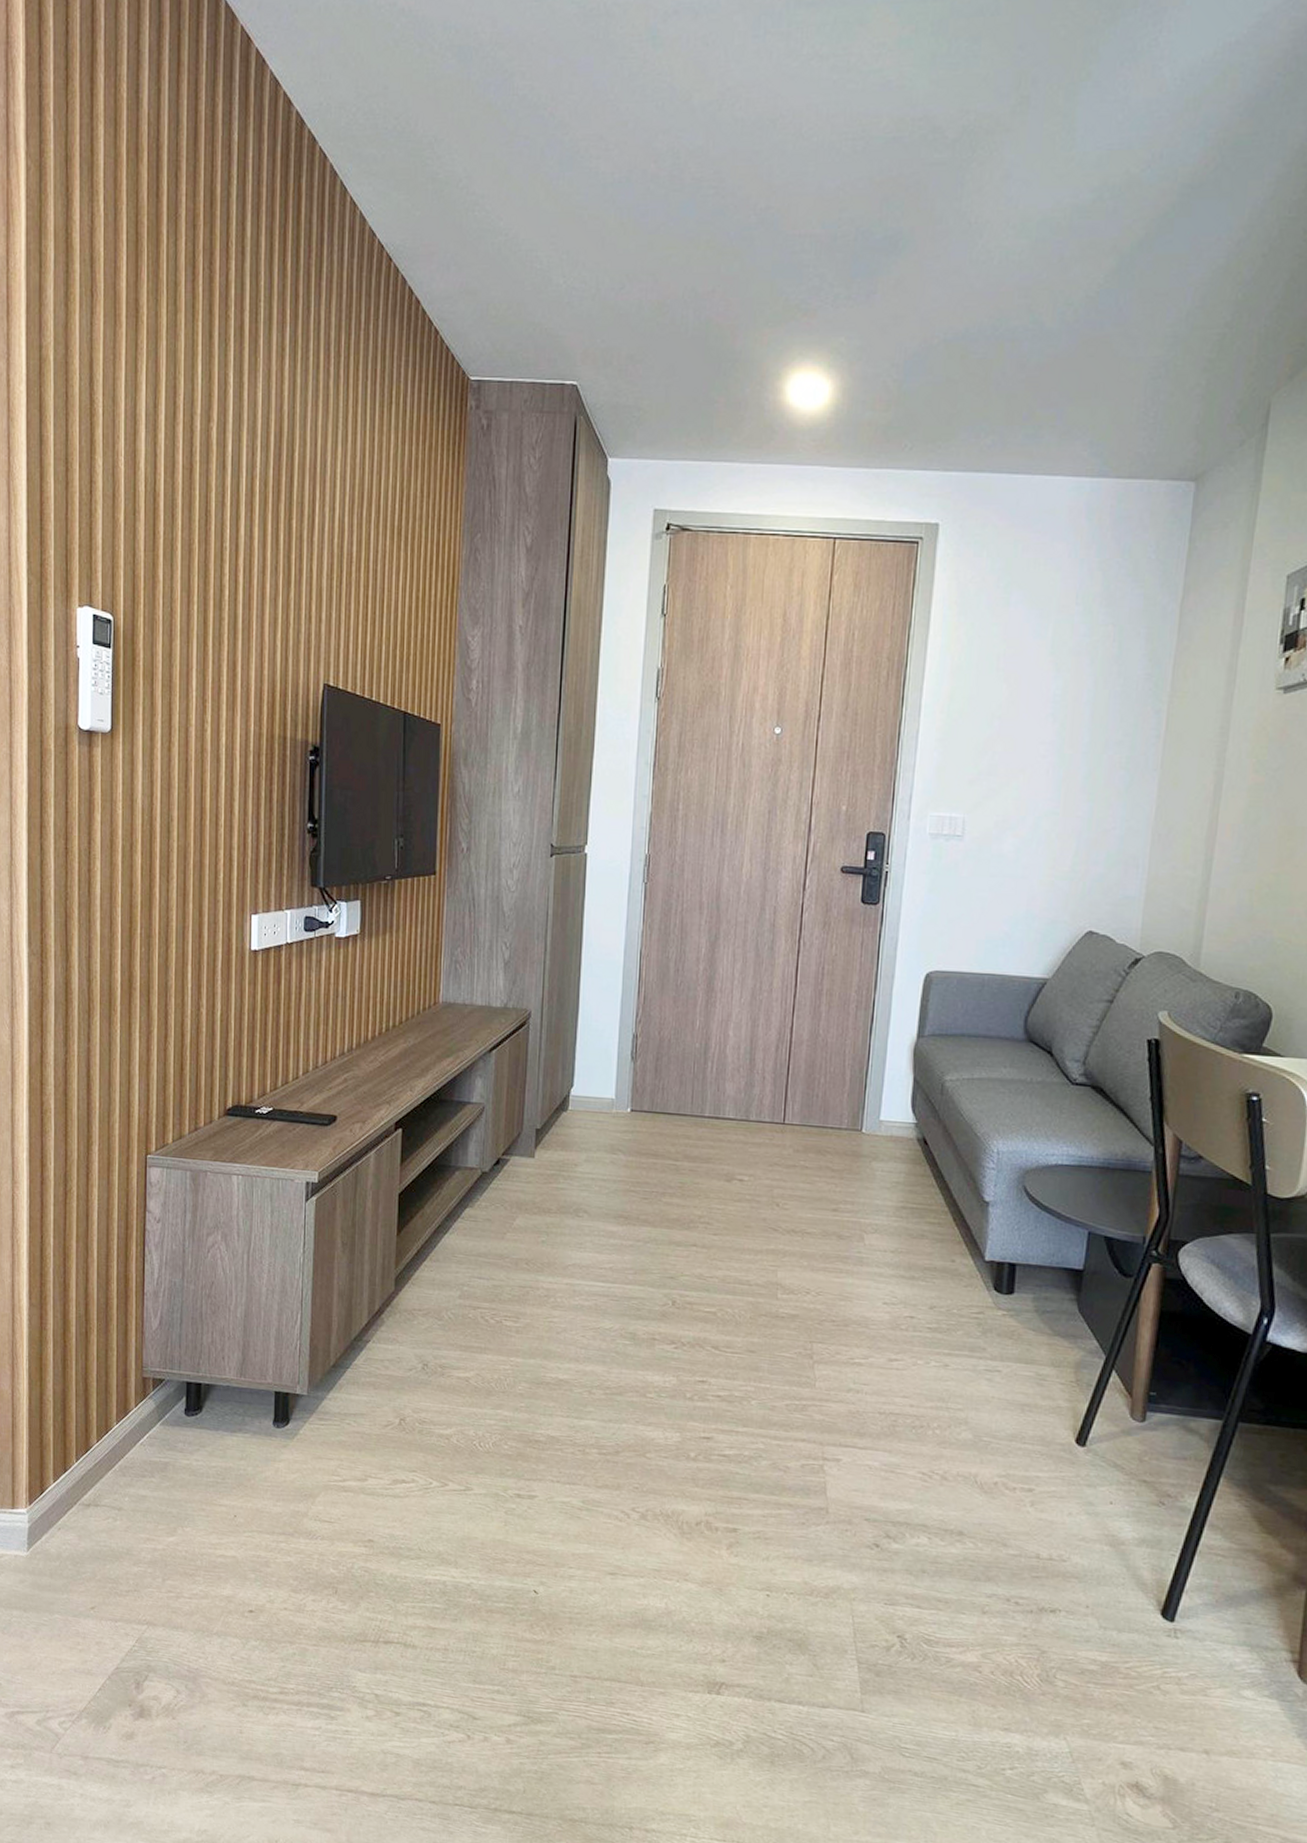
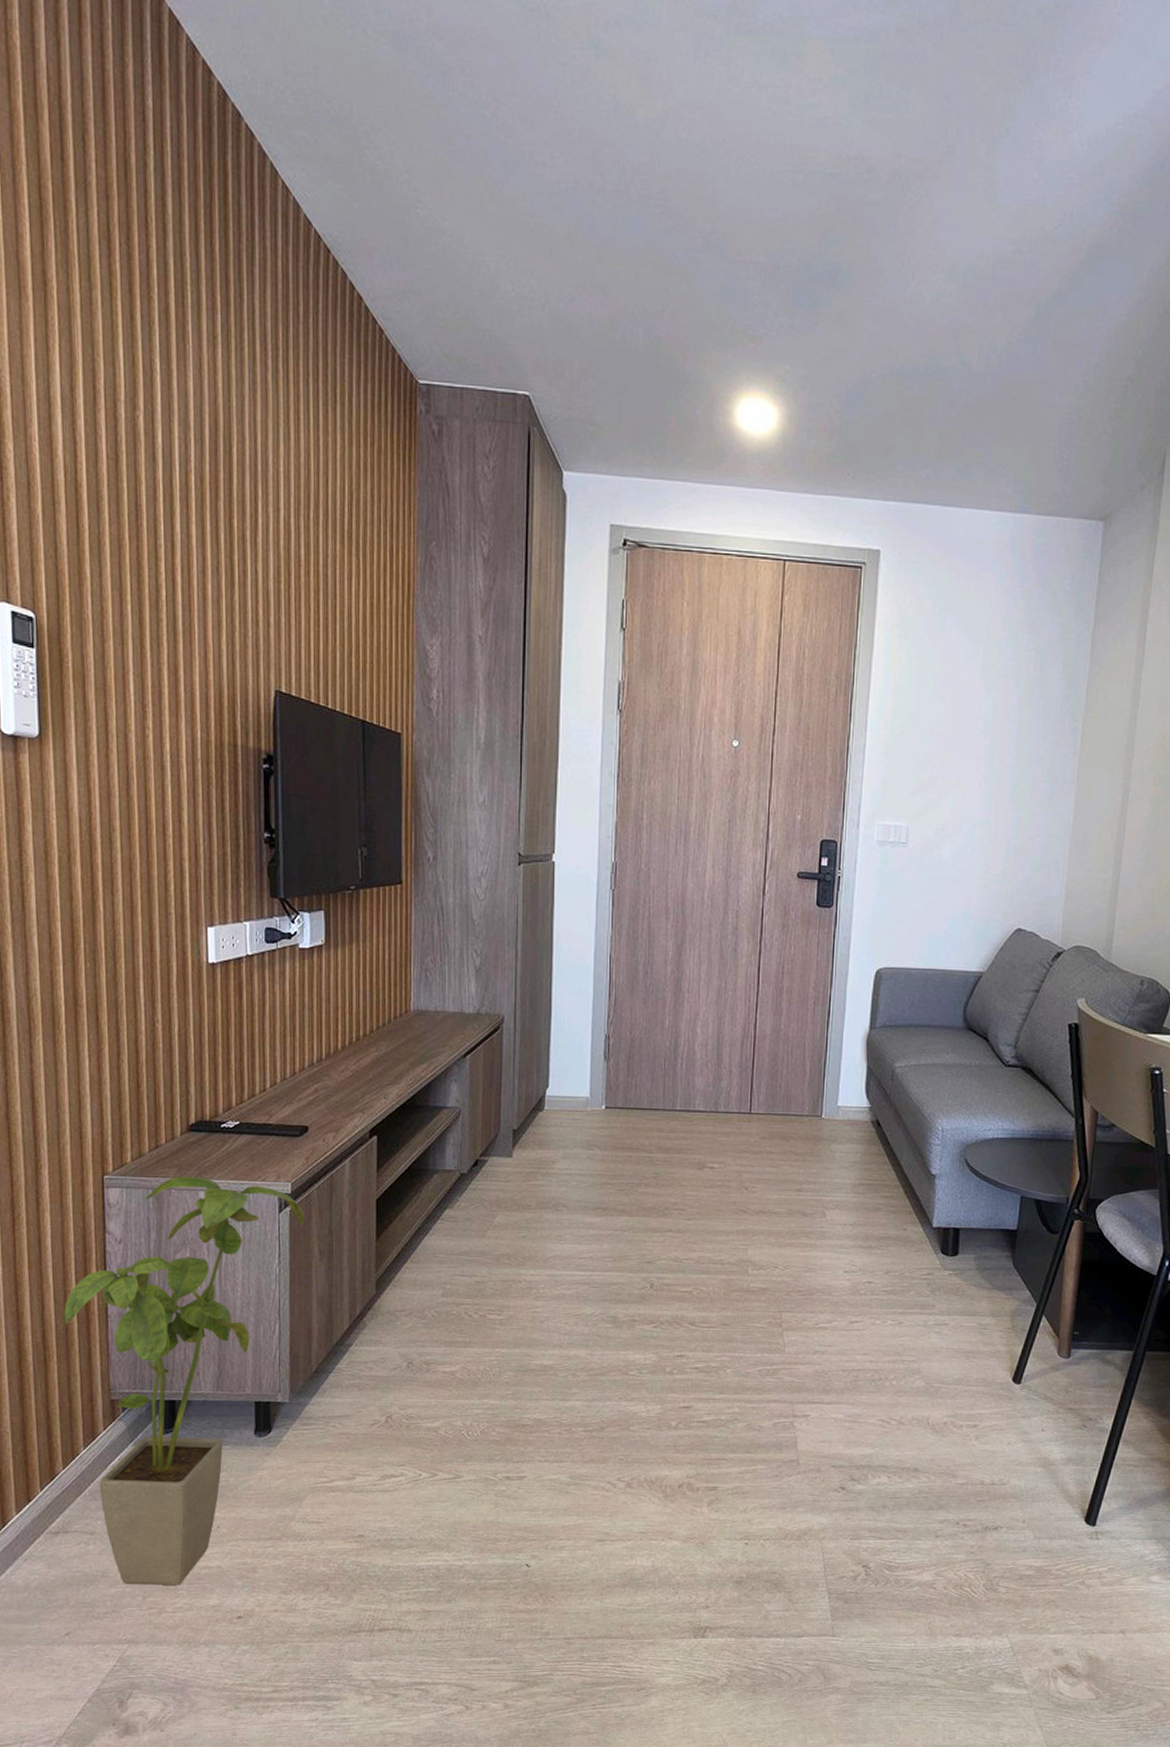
house plant: none [106,1159,330,1571] -> present [64,1175,305,1585]

